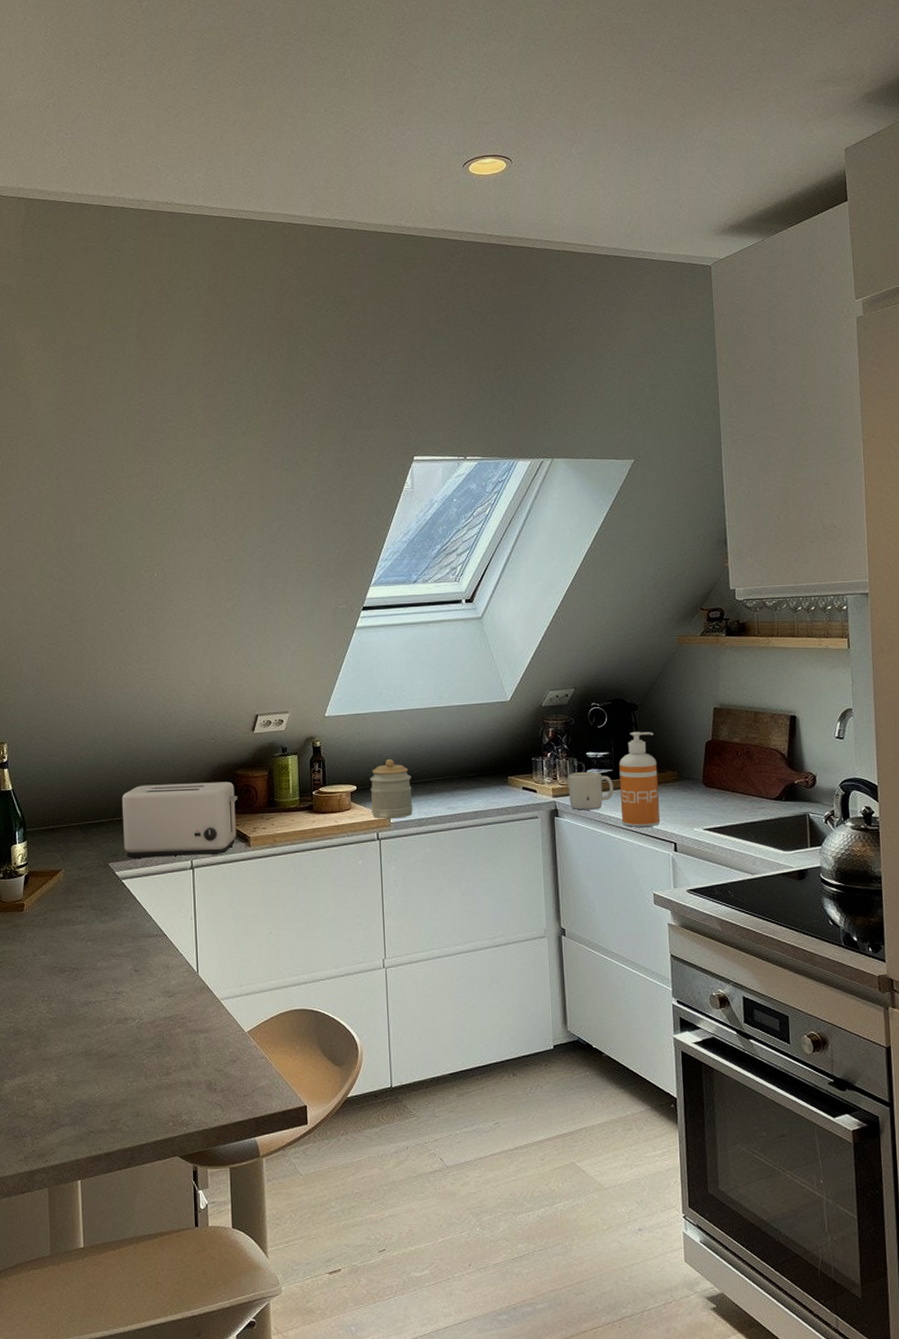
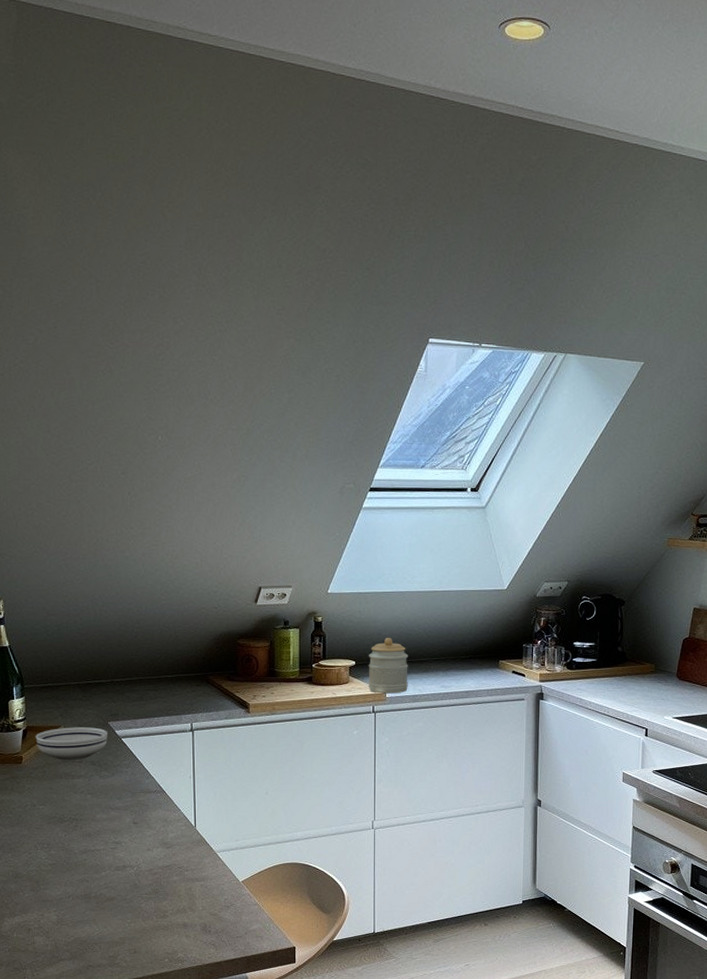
bowl: none [37,869,109,907] -> present [35,727,108,761]
toaster: present [121,781,238,858] -> none [122,649,239,720]
mug: present [567,772,613,811] -> none [554,660,596,695]
soap dispenser: present [619,731,661,827] -> none [601,625,638,713]

